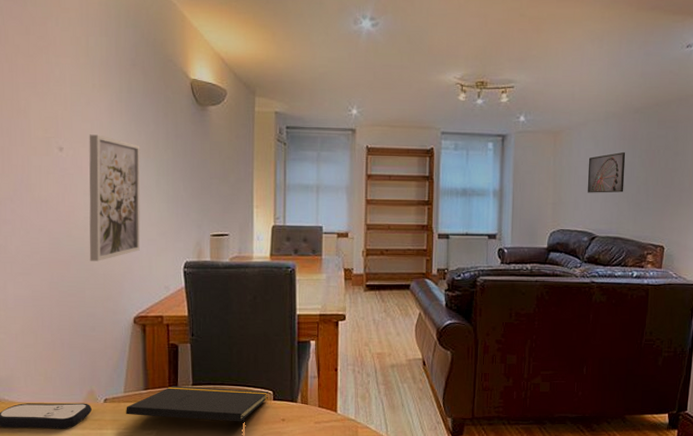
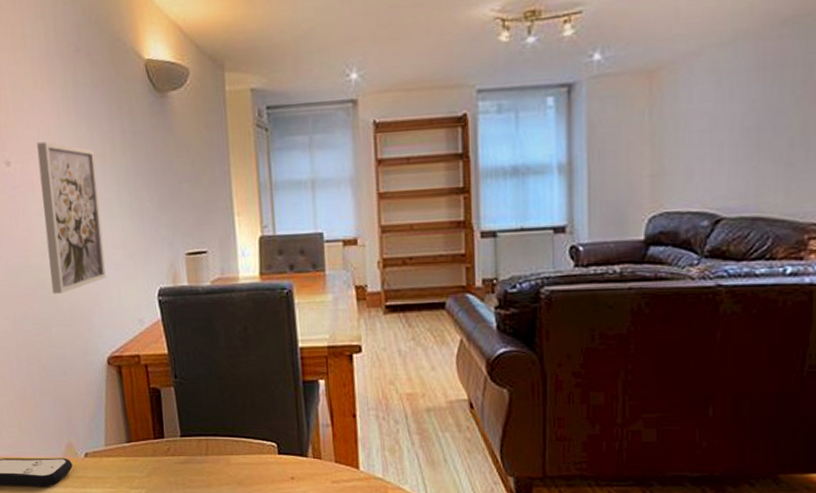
notepad: present [126,386,269,423] -> none [109,437,272,482]
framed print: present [587,151,626,193] -> none [705,87,768,156]

